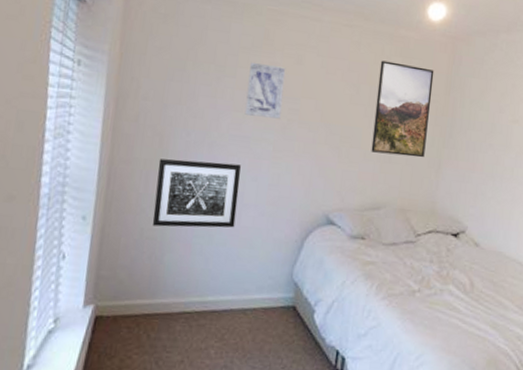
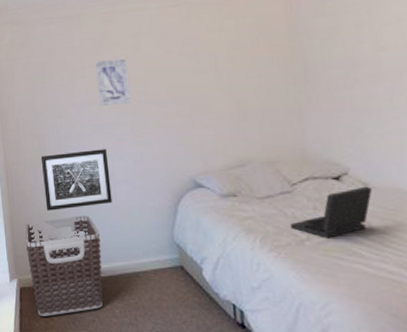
clothes hamper: none [111,236,212,354] -> present [25,215,103,316]
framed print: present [371,60,435,158] -> none [213,22,282,114]
laptop: none [407,246,481,292] -> present [291,186,373,238]

